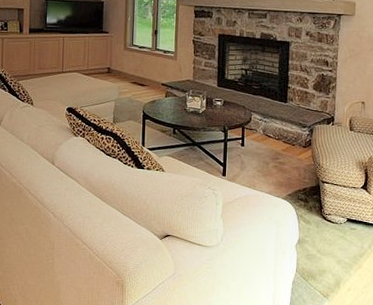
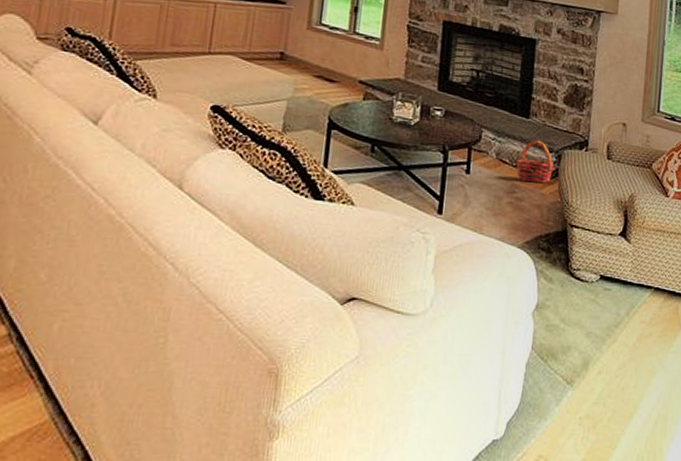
basket: none [278,118,308,151] -> present [516,140,555,183]

